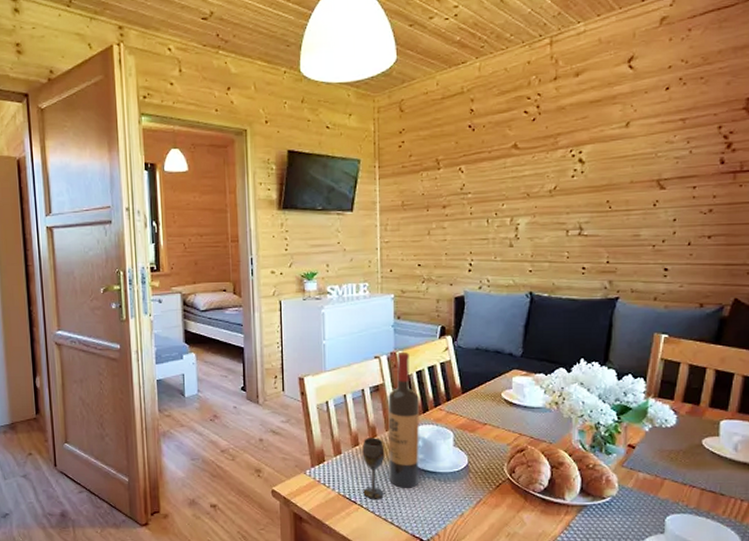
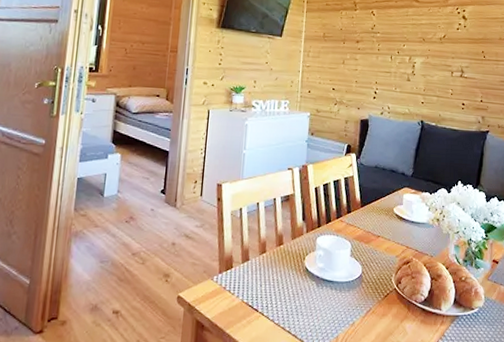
wine glass: present [362,438,385,499] -> none [265,245,289,307]
wine bottle: present [388,352,419,489] -> none [290,166,324,298]

